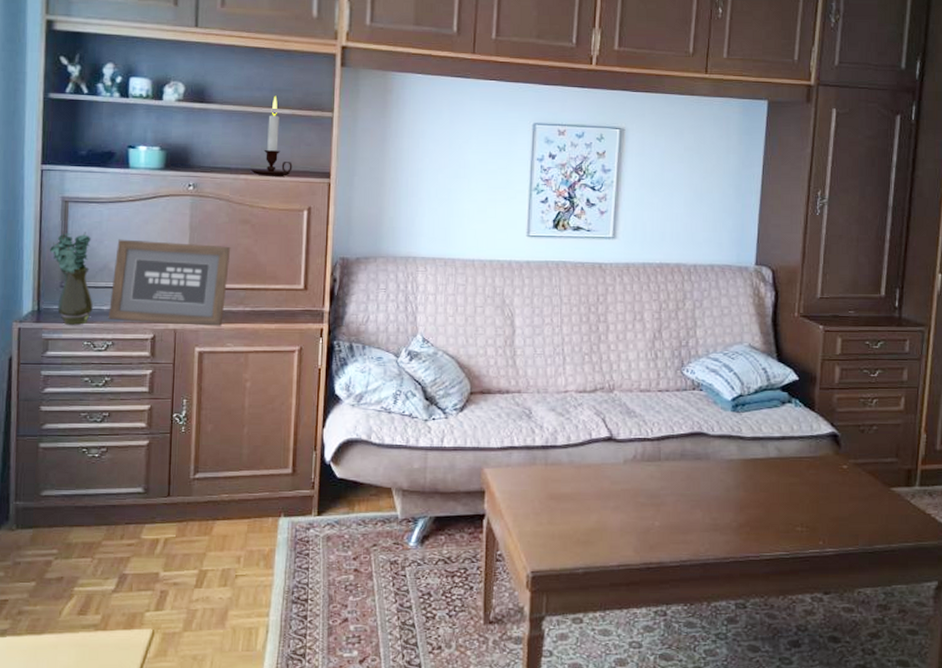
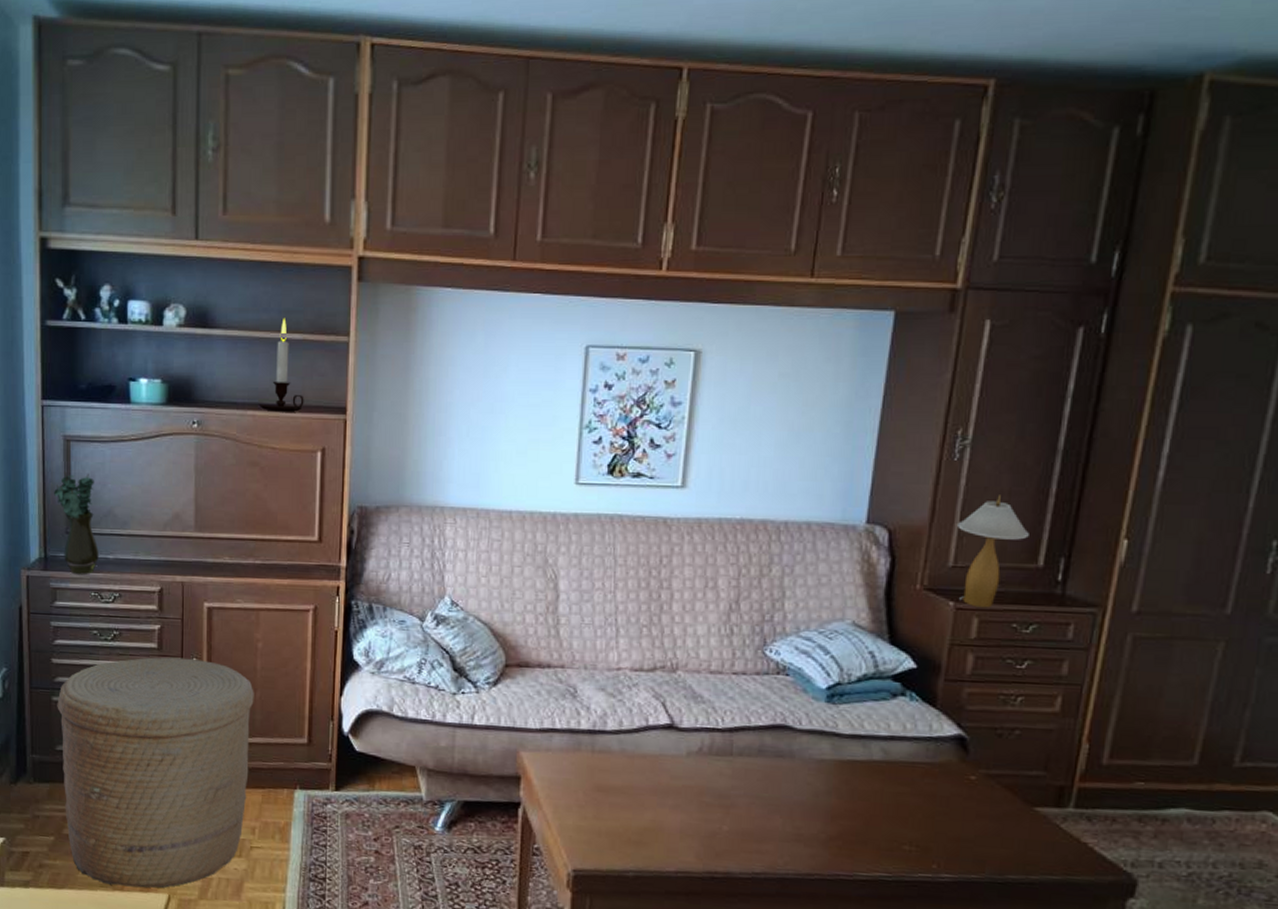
basket: none [44,399,242,625] -> present [57,657,254,888]
picture frame: present [107,239,231,327] -> none [114,482,239,581]
table lamp: none [822,241,873,330] -> present [957,495,1029,608]

